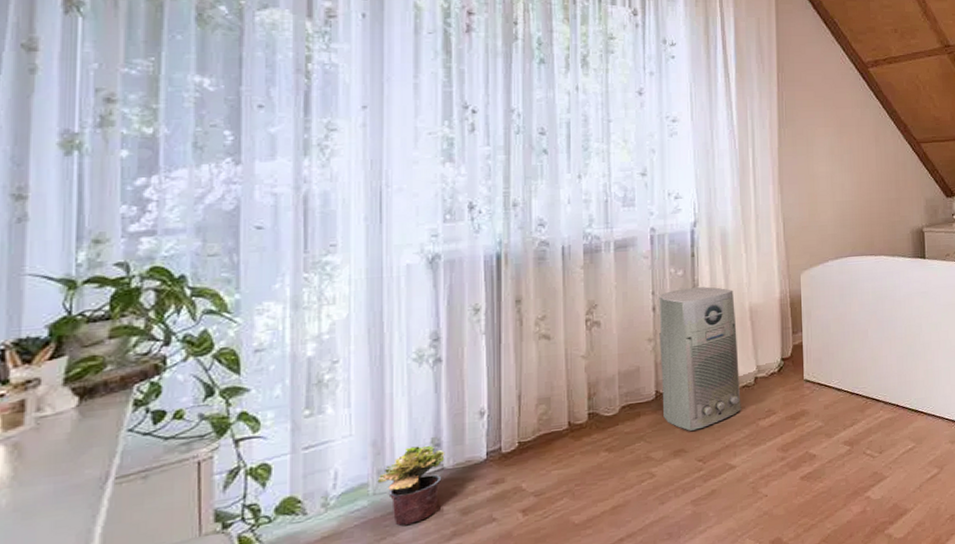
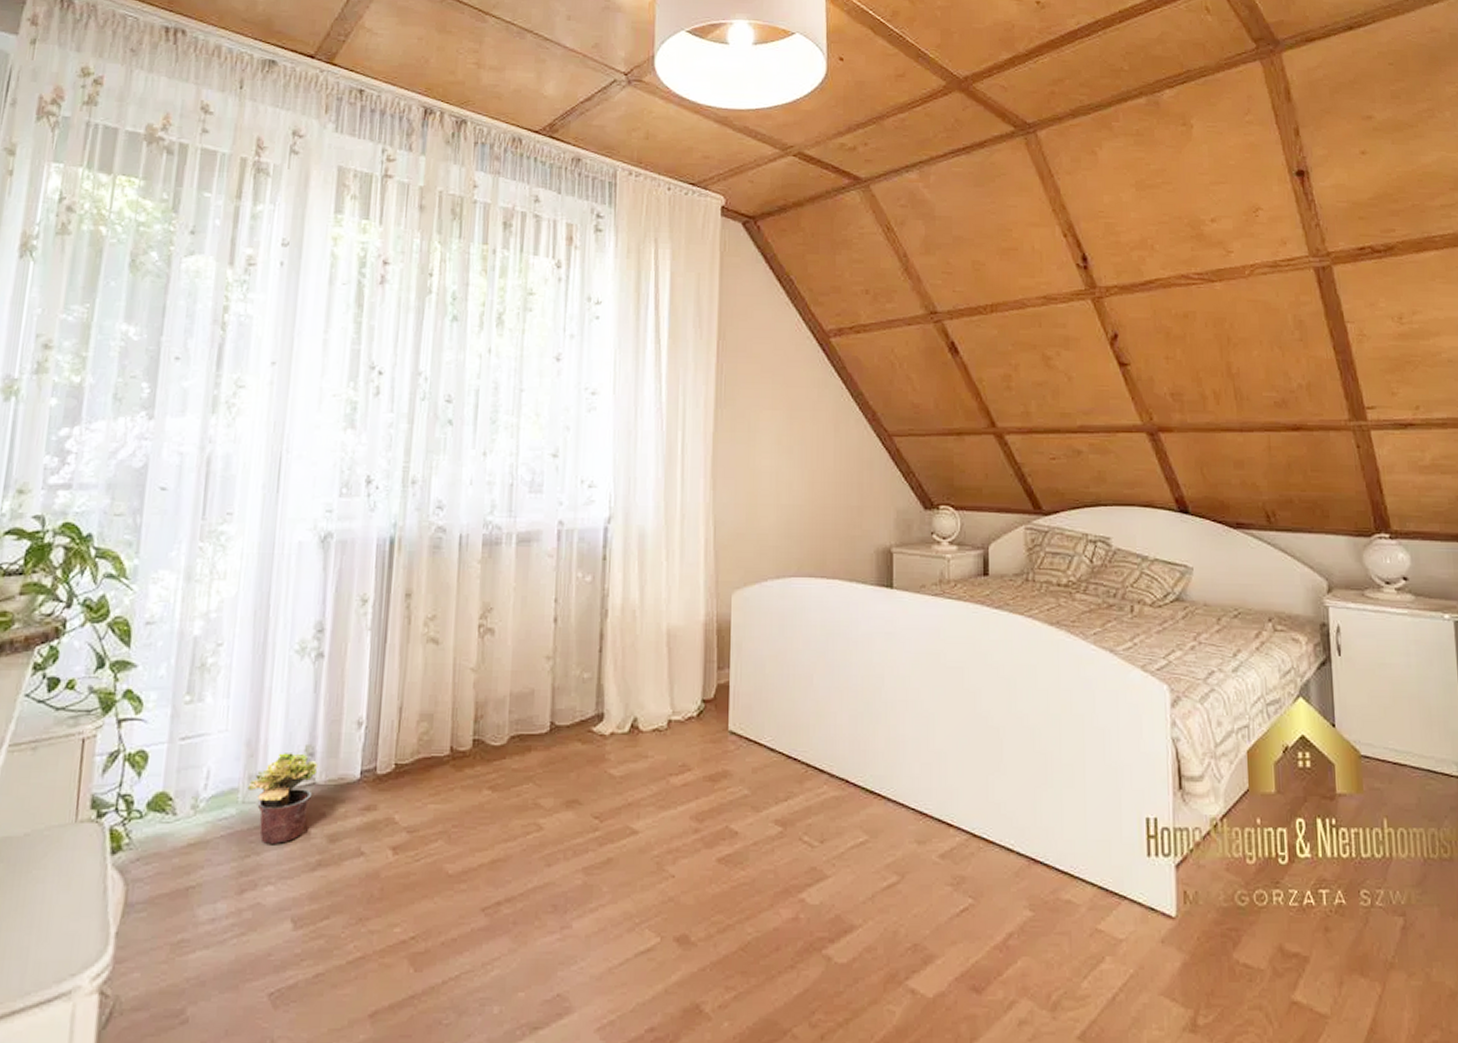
air purifier: present [659,286,741,431] -> none [557,598,651,778]

